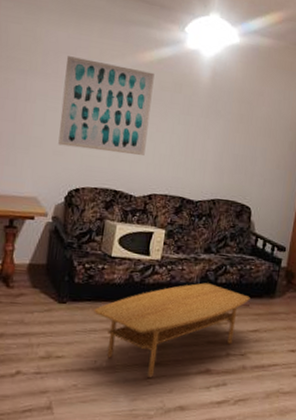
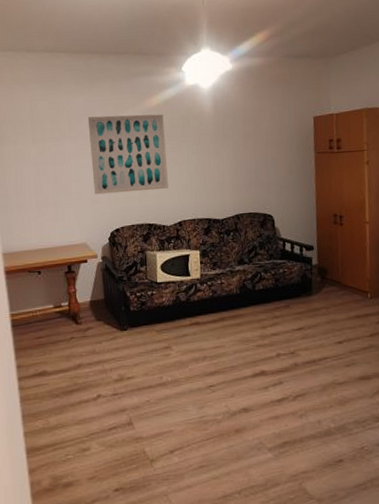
coffee table: present [94,283,250,377] -> none [151,291,289,385]

